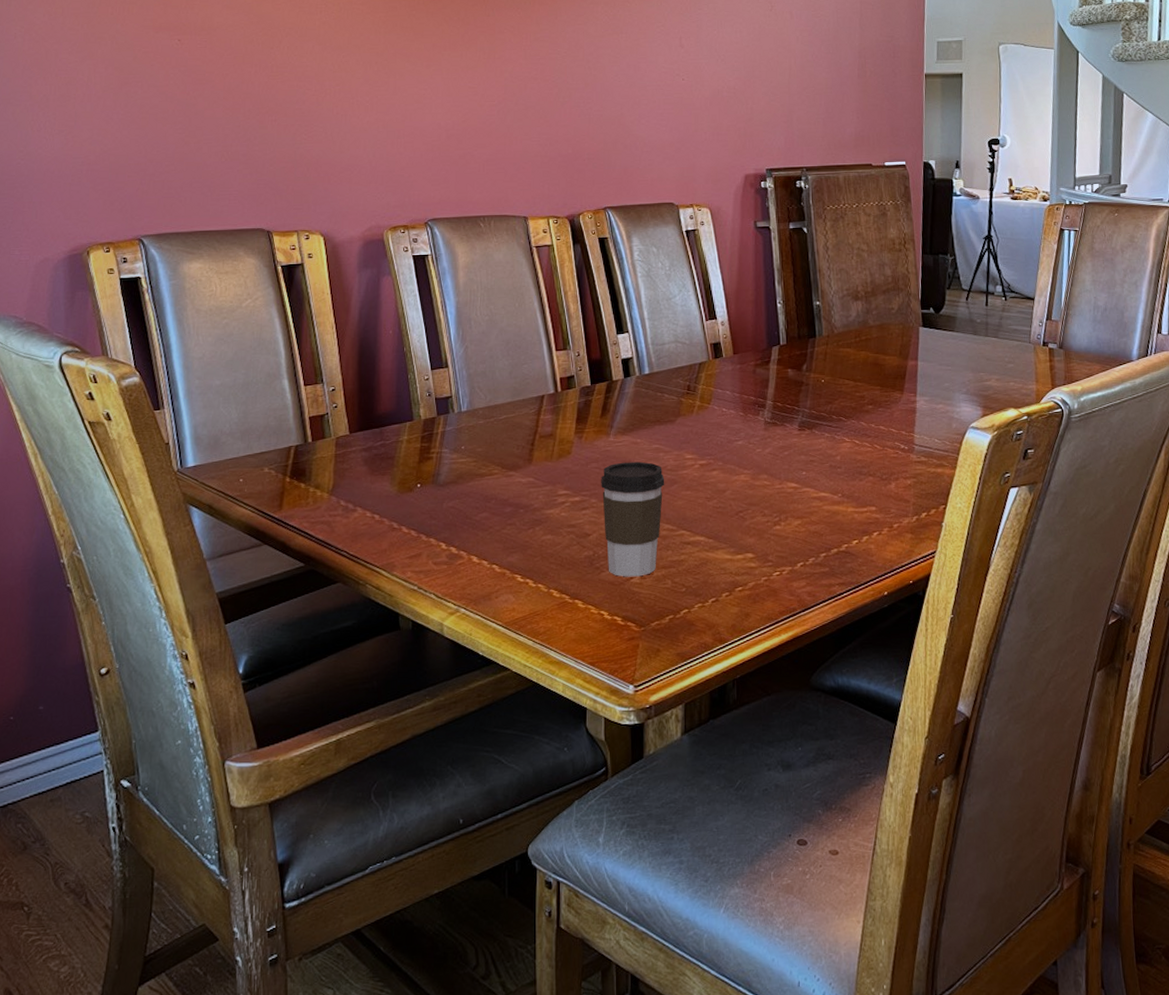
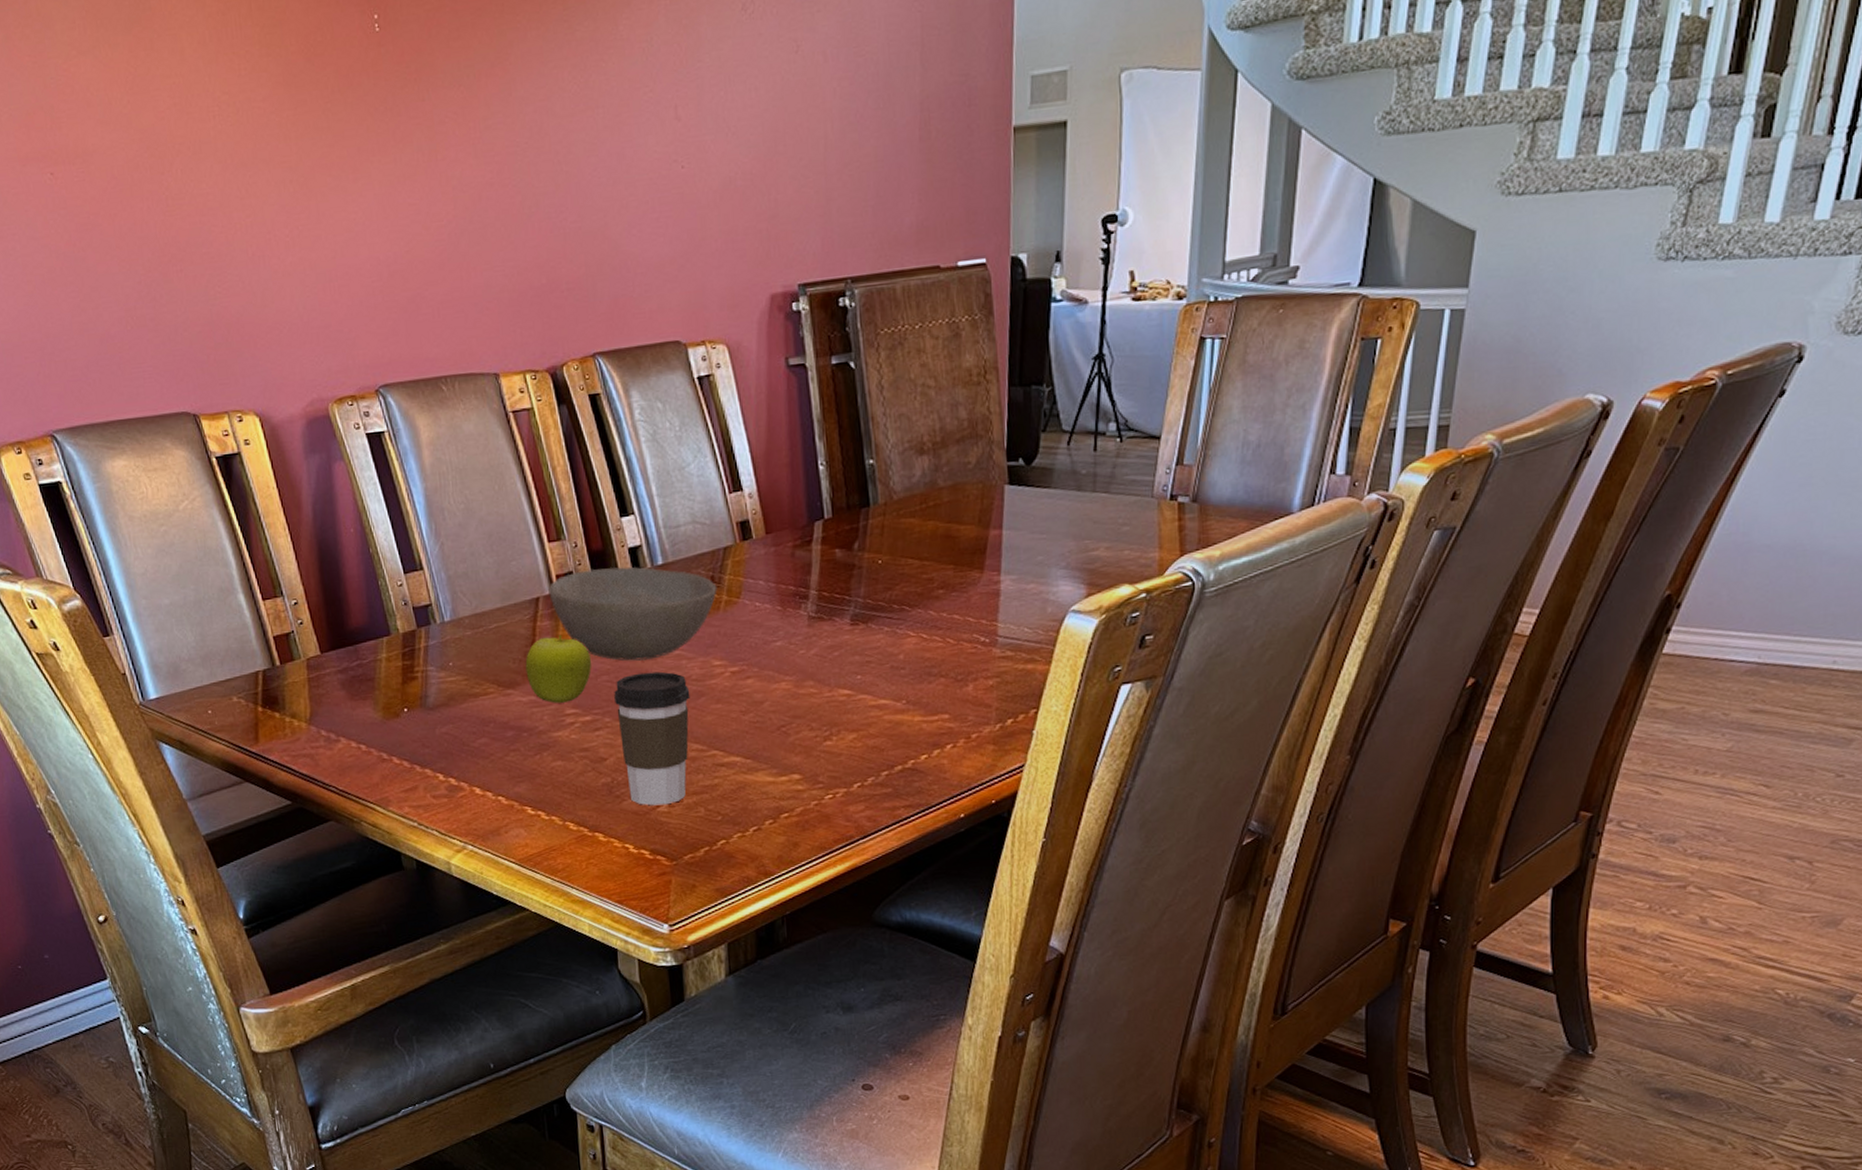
fruit: none [527,427,583,485] -> present [525,634,591,703]
bowl: none [553,373,692,452] -> present [548,567,717,661]

